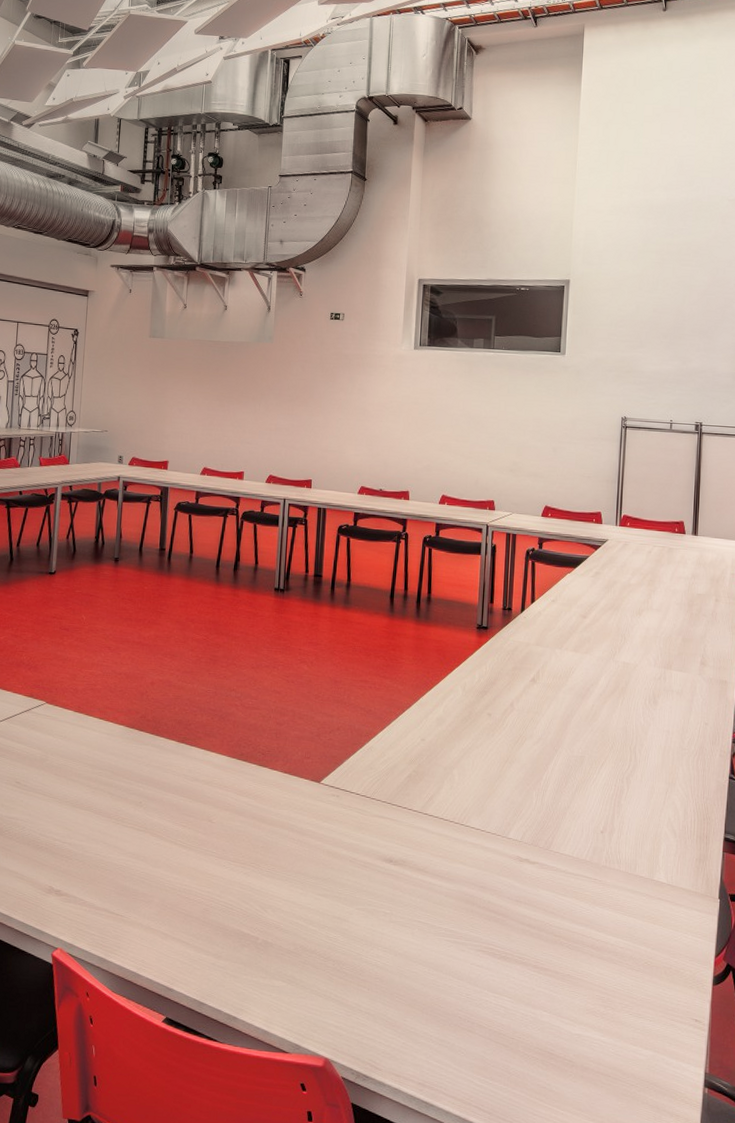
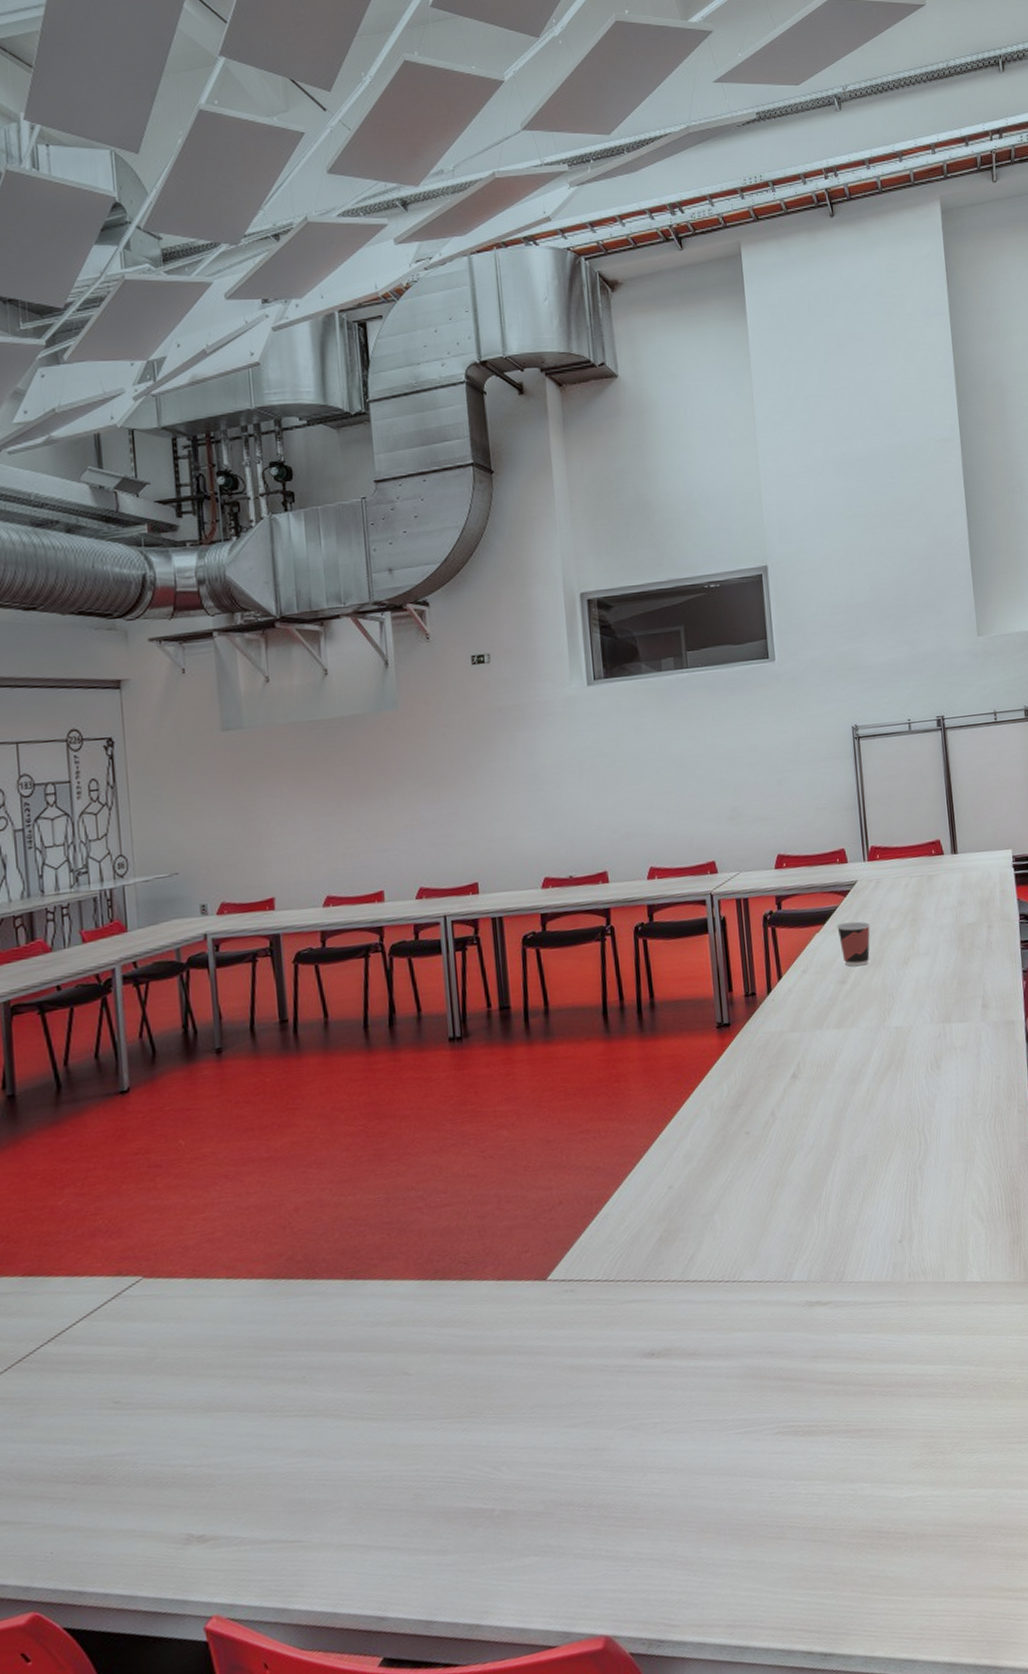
cup: none [585,570,615,608] -> present [837,921,871,967]

